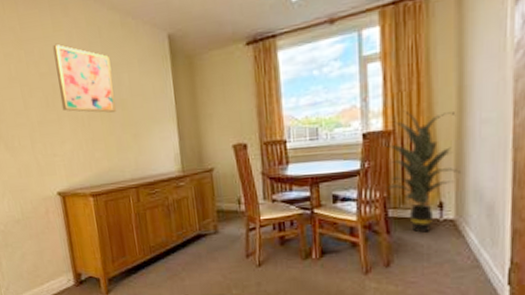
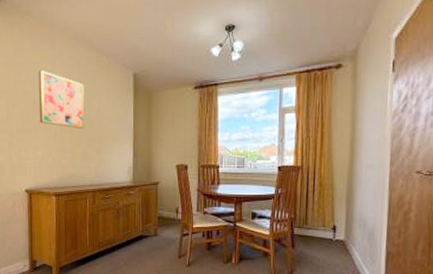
indoor plant: present [385,110,461,233] -> none [293,152,350,249]

